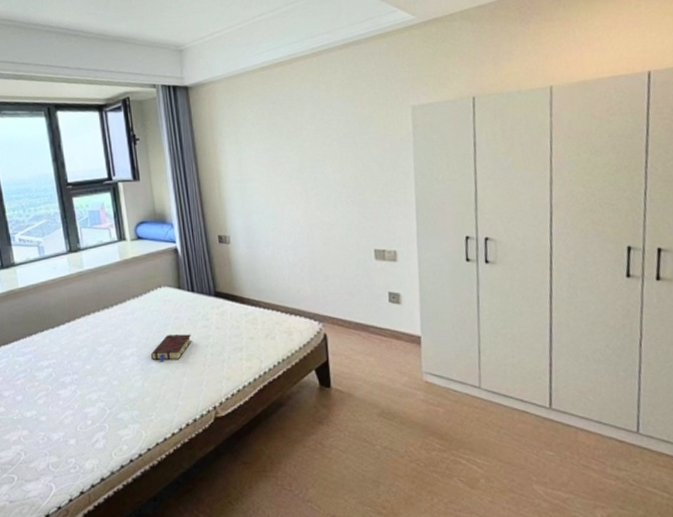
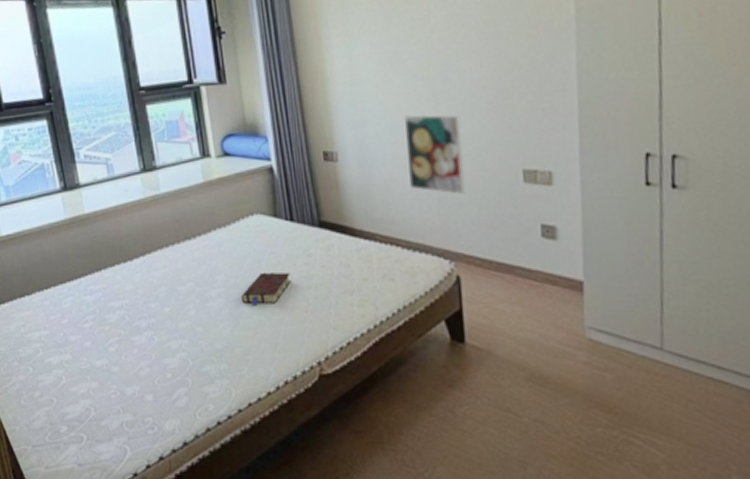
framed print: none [283,206,330,269] -> present [405,114,465,194]

